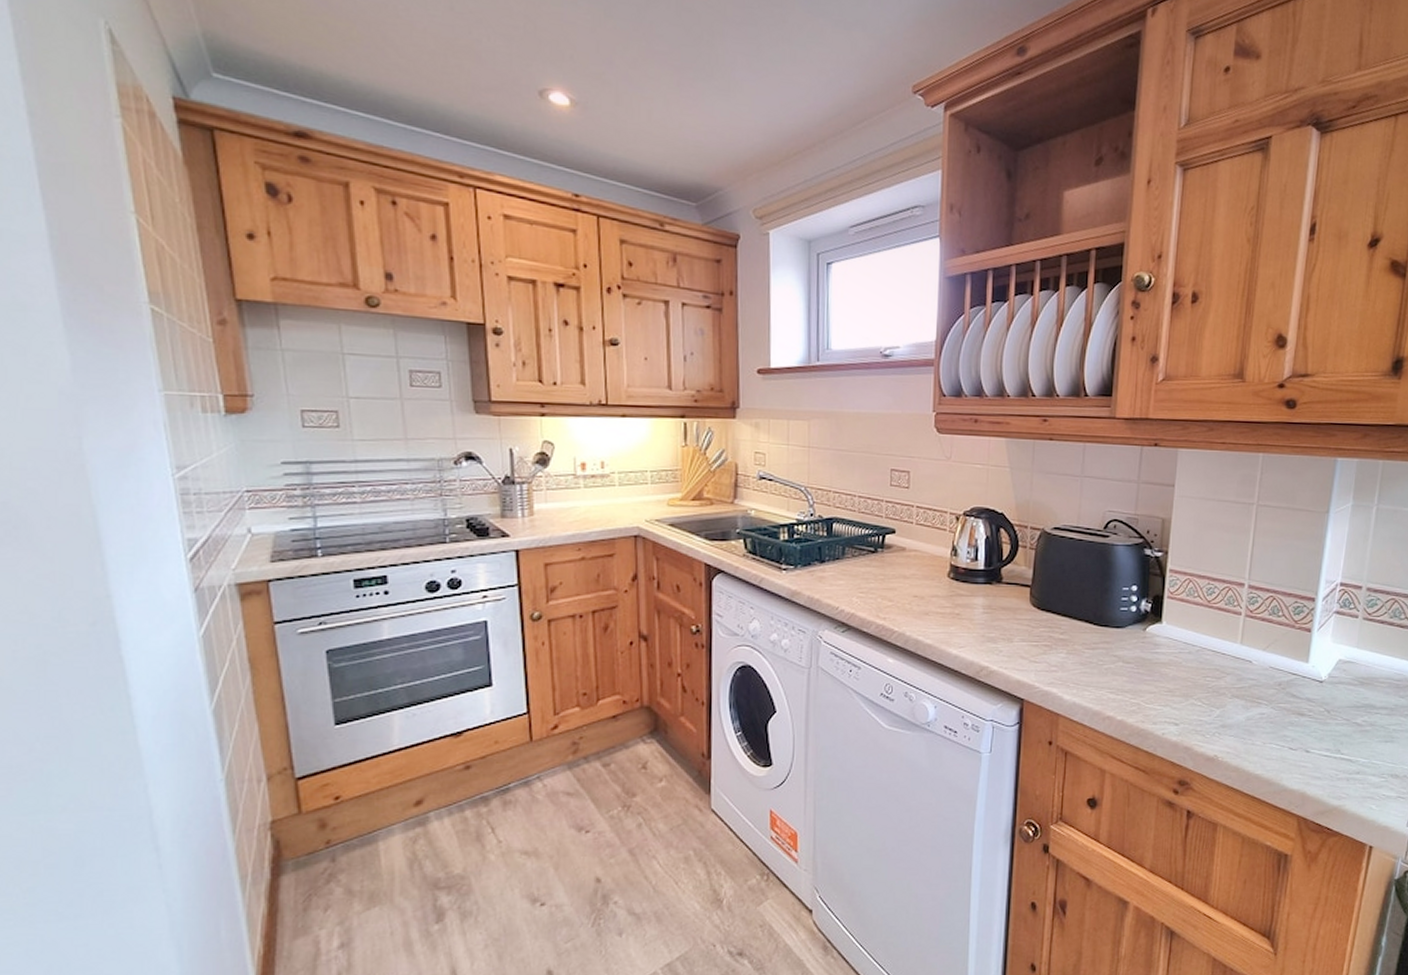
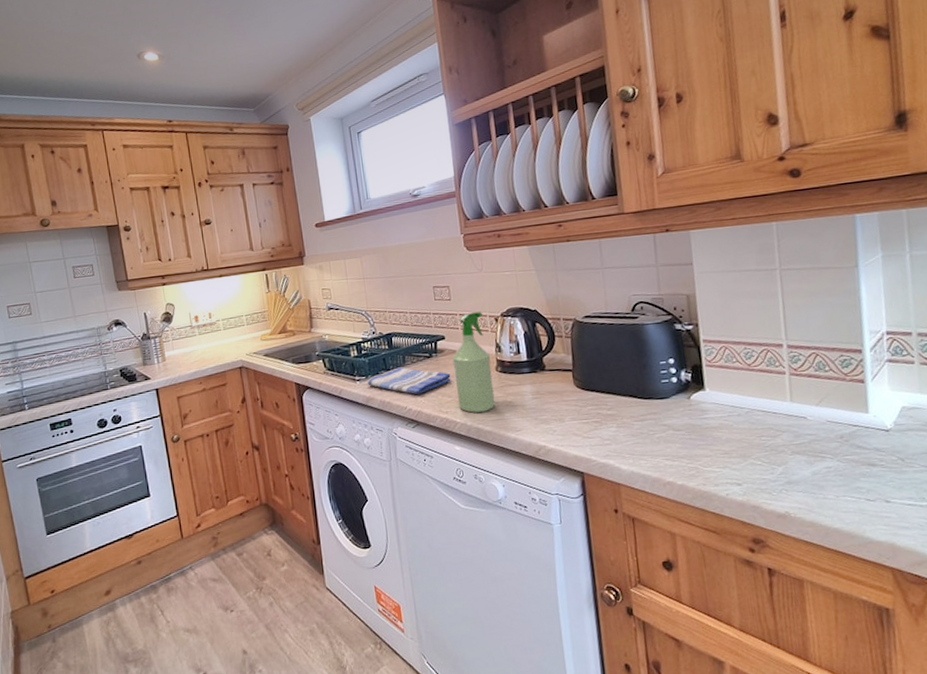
dish towel: none [795,558,895,594] -> present [367,366,451,394]
spray bottle: none [900,505,943,622] -> present [452,311,496,413]

